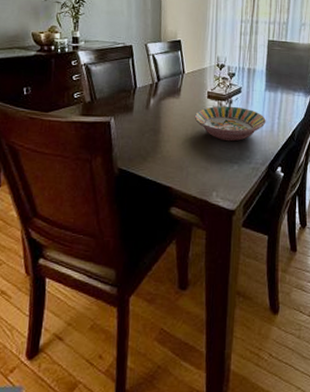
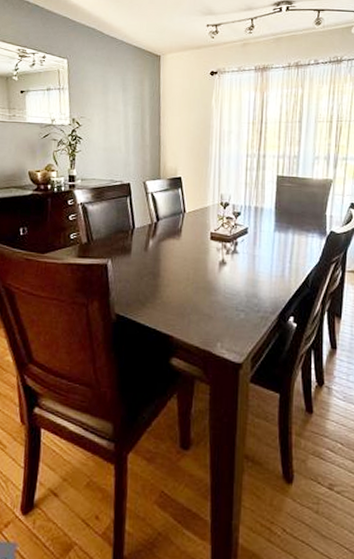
serving bowl: present [194,105,266,142] -> none [196,247,276,288]

